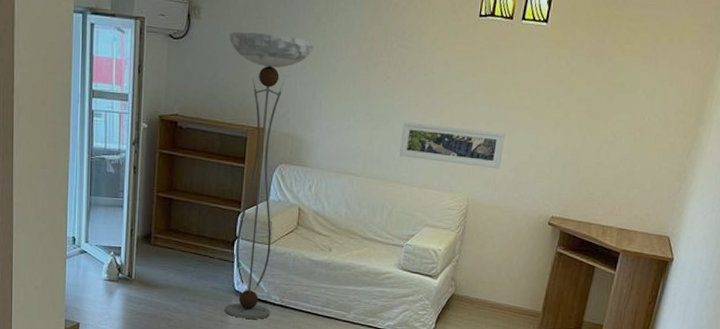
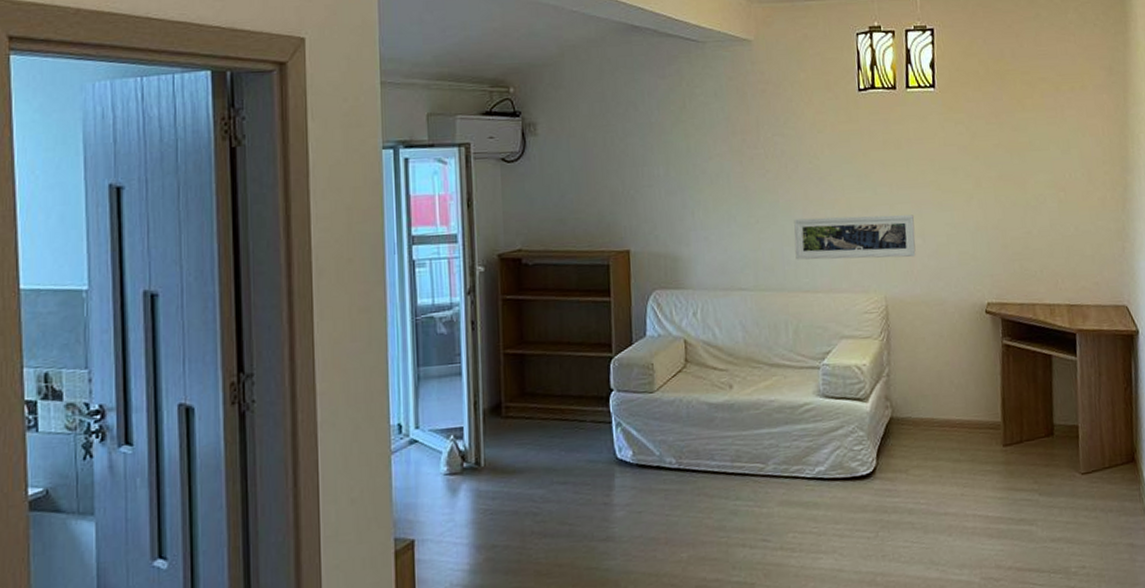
floor lamp: present [224,31,315,319] -> none [573,141,677,496]

